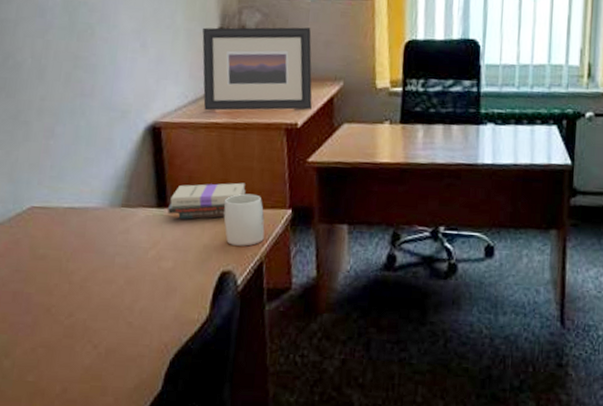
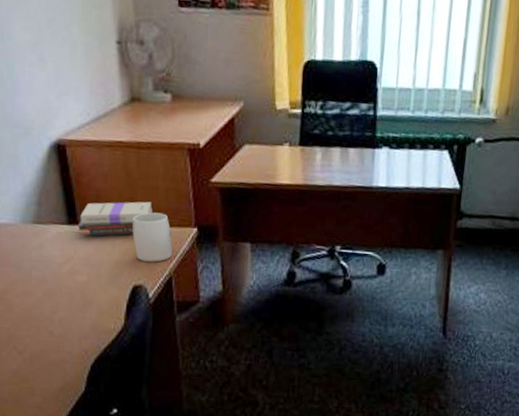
picture frame: present [202,27,312,111] -> none [100,41,214,131]

